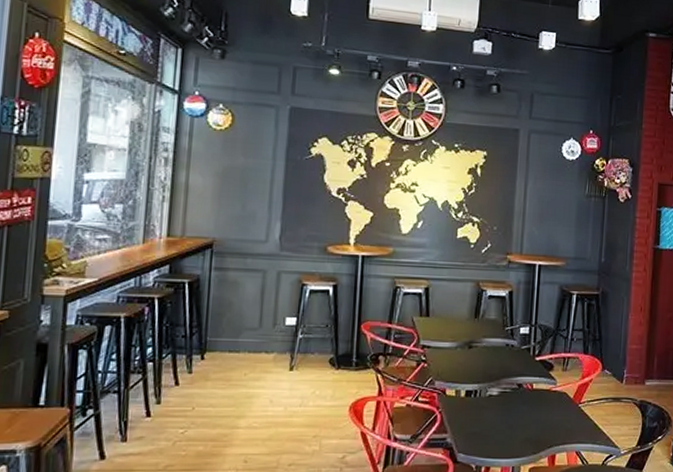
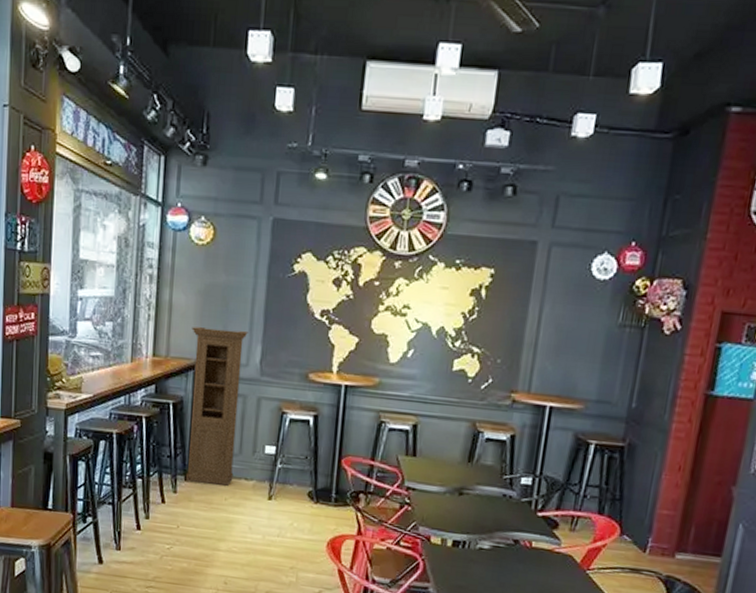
cabinet: none [202,207,267,361] -> present [186,327,248,486]

